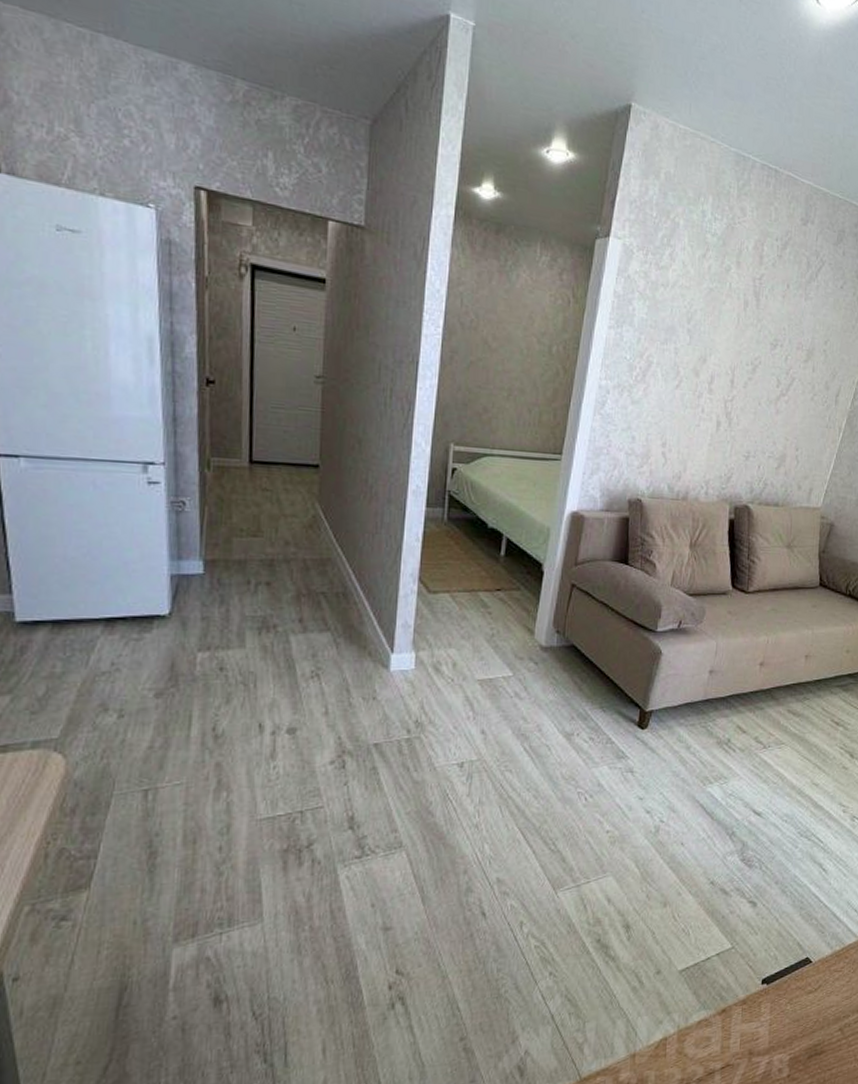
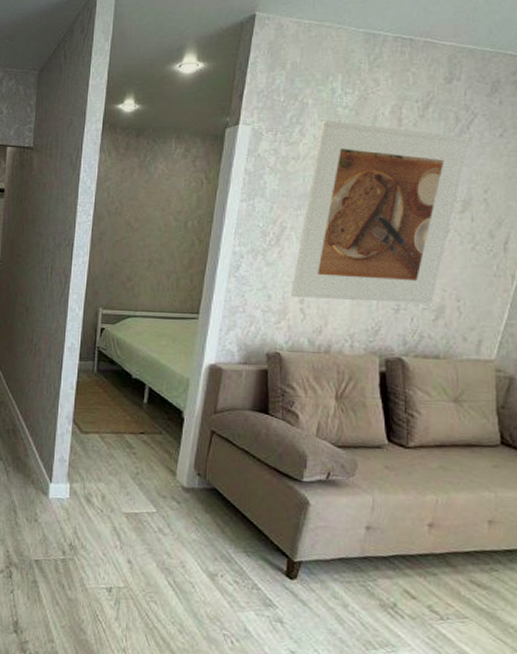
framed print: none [654,245,817,452] -> present [291,120,470,304]

